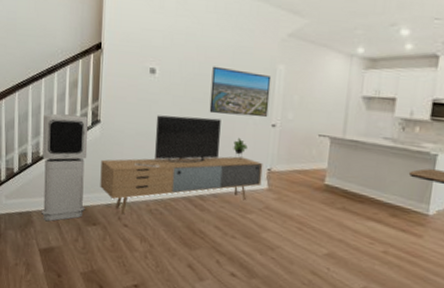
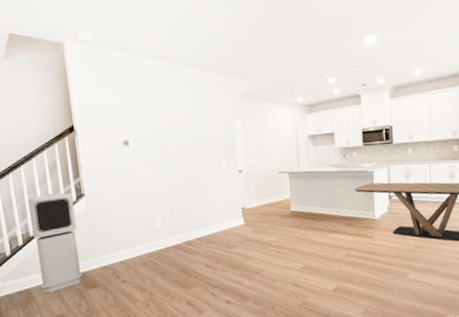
media console: present [100,115,263,215] -> none [91,174,239,273]
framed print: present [209,66,272,118] -> none [179,130,234,171]

